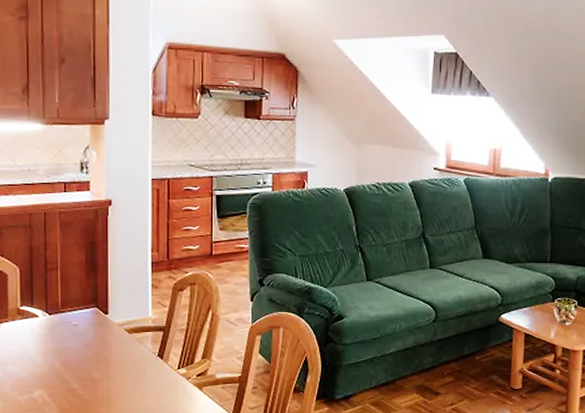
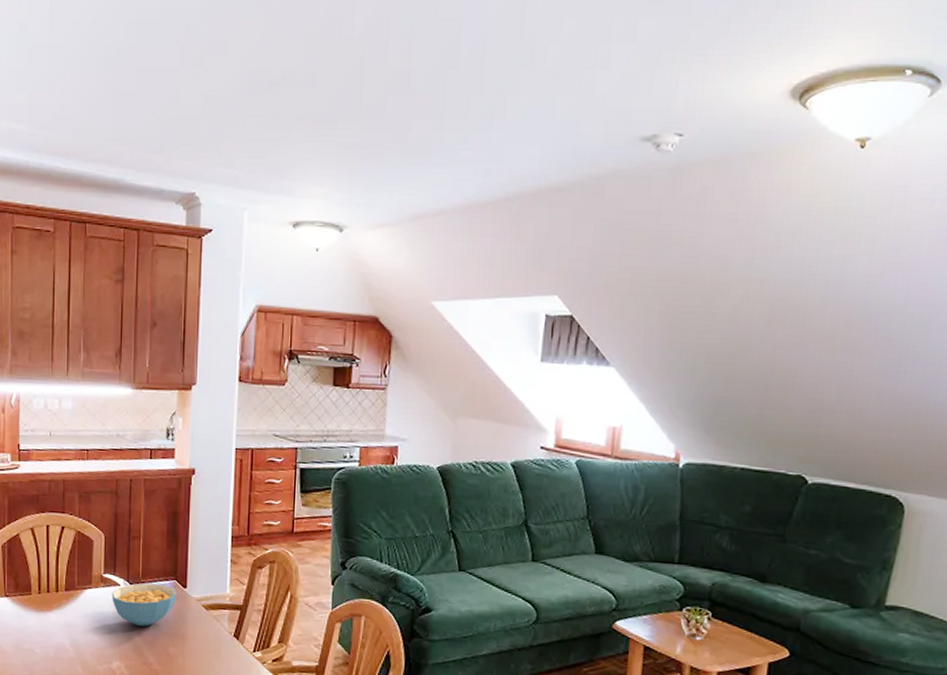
cereal bowl: none [30,313,99,354] -> present [111,583,177,626]

